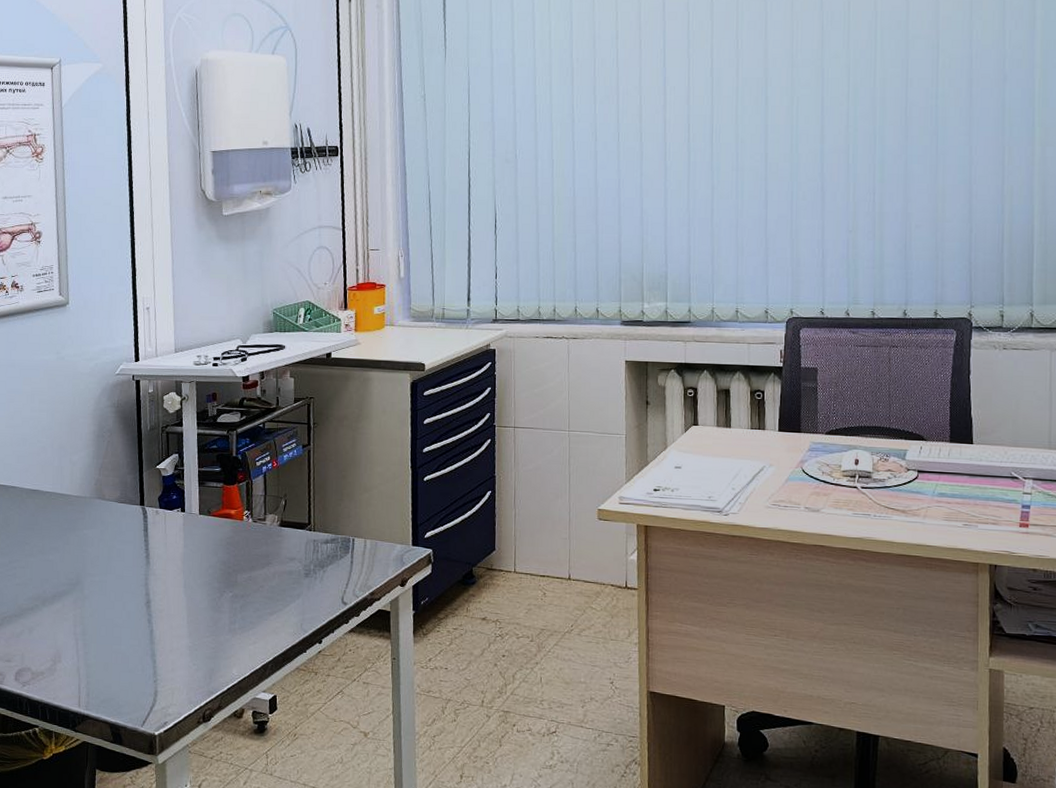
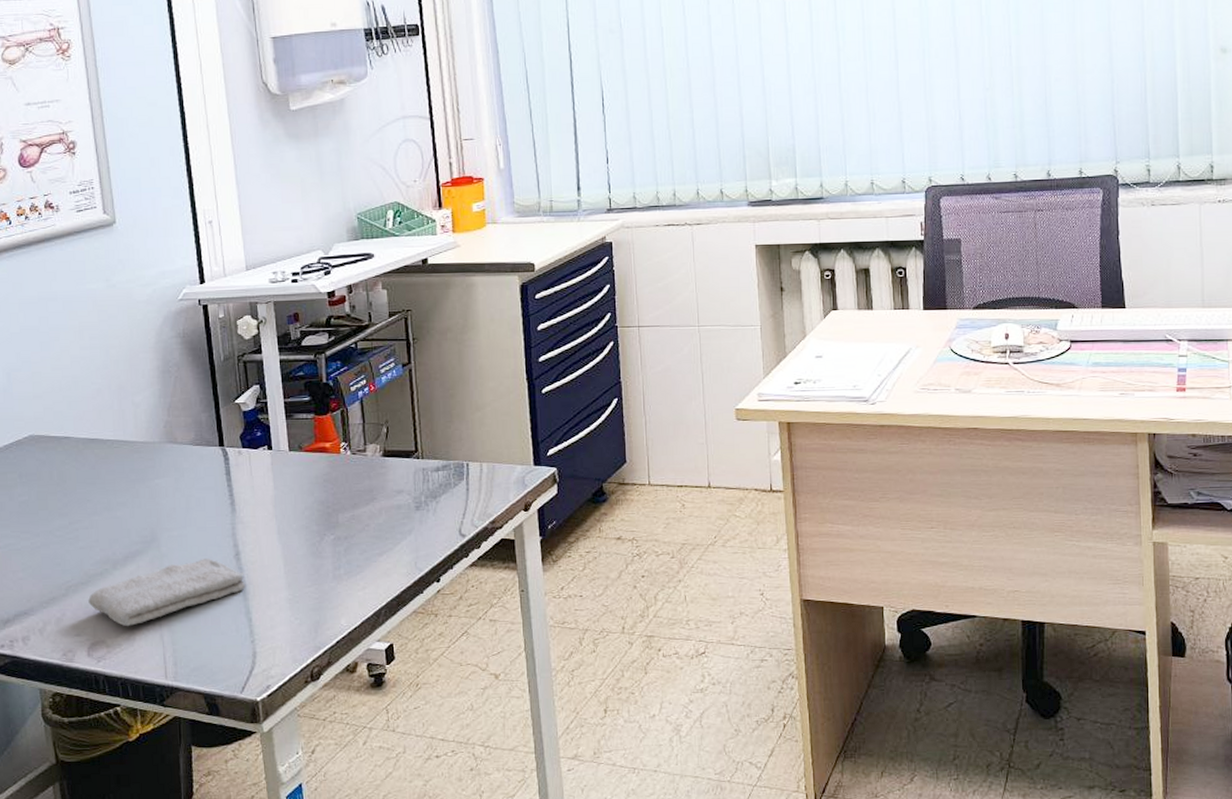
washcloth: none [19,603,153,658] -> present [88,558,245,627]

